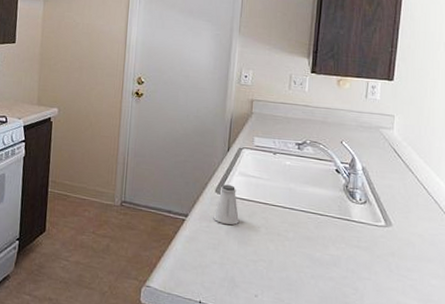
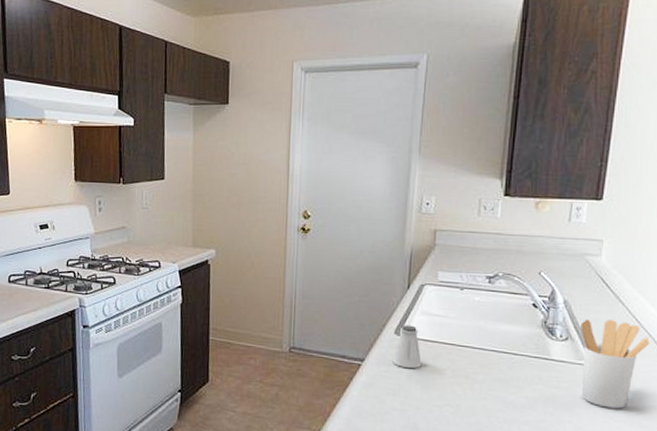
utensil holder: none [376,185,436,268] -> present [579,319,650,409]

